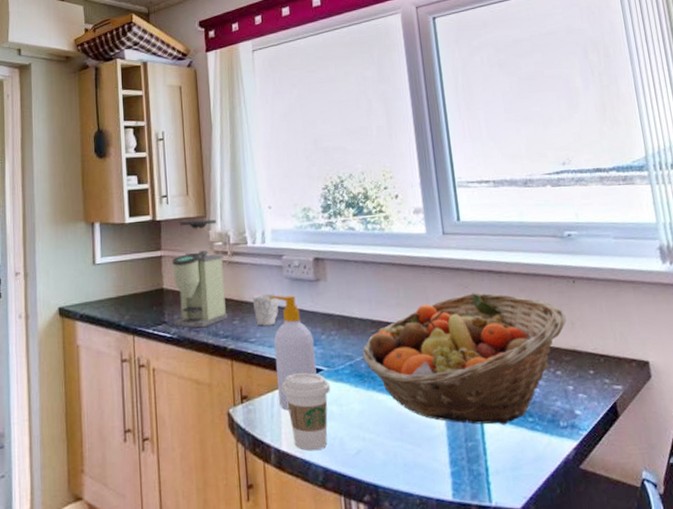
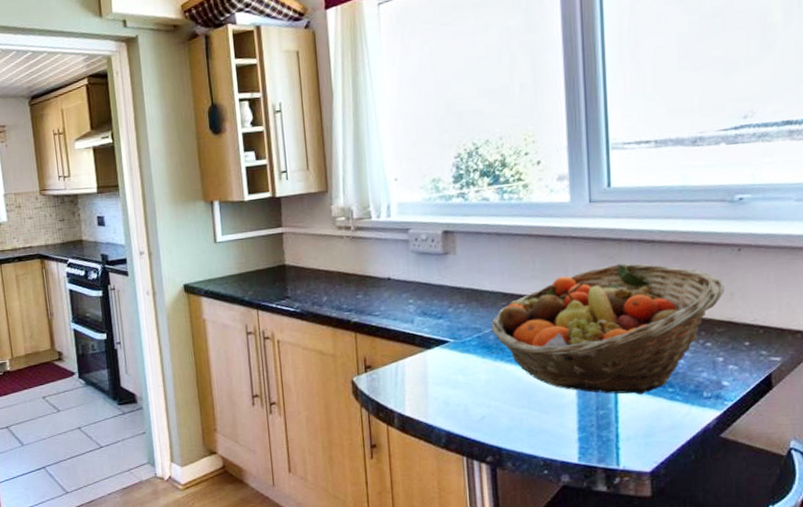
coffee grinder: present [172,219,228,328] -> none [293,194,351,302]
mug: present [252,293,279,326] -> none [376,268,404,300]
soap bottle: present [269,295,317,411] -> none [394,269,442,380]
coffee cup: present [282,373,330,451] -> none [406,344,456,416]

